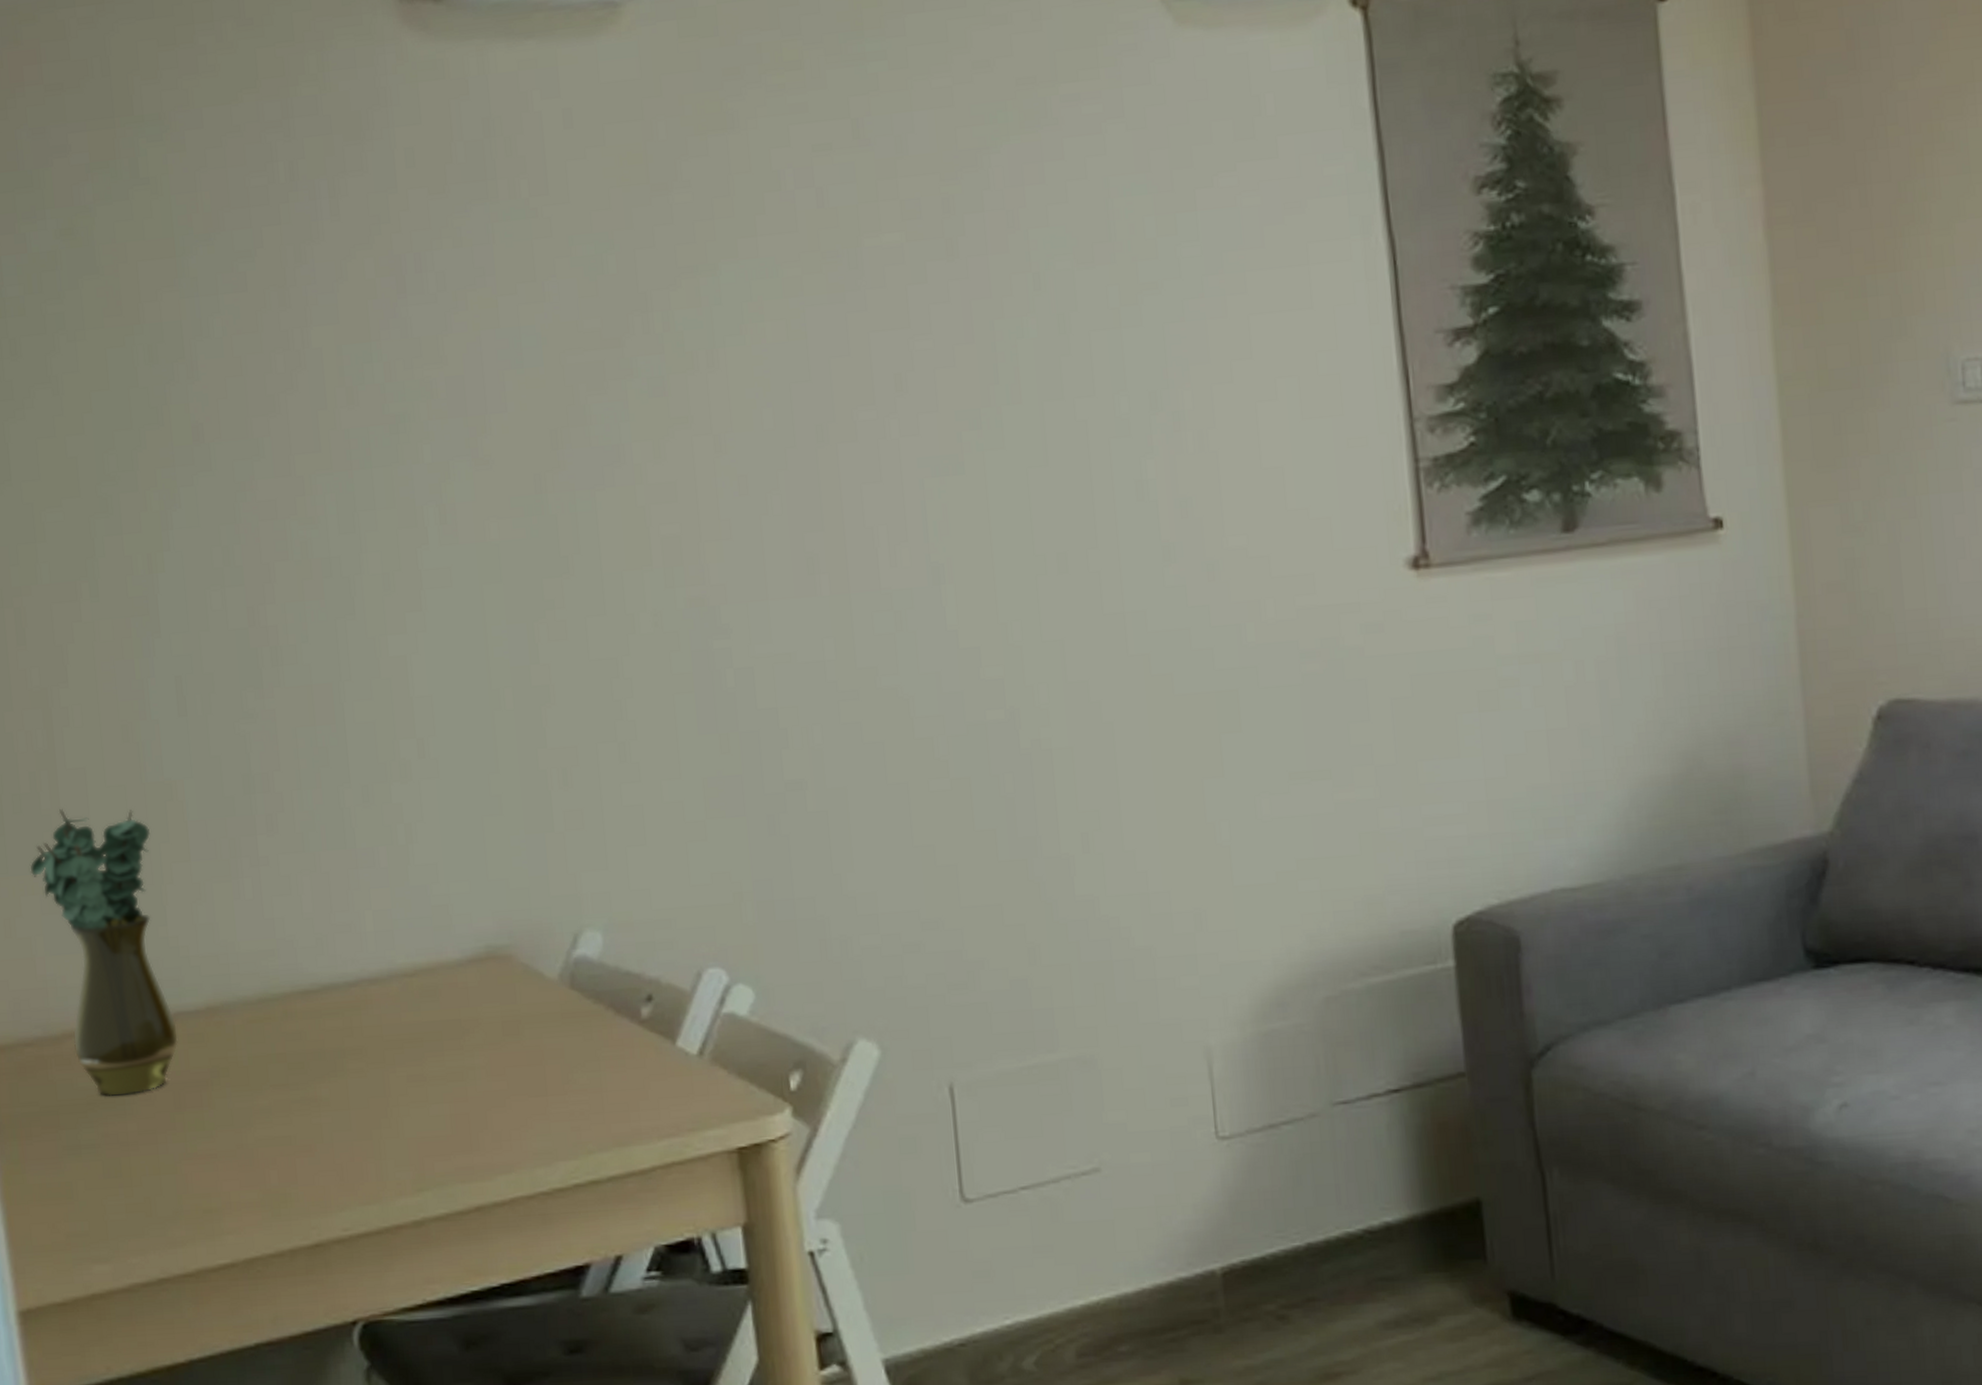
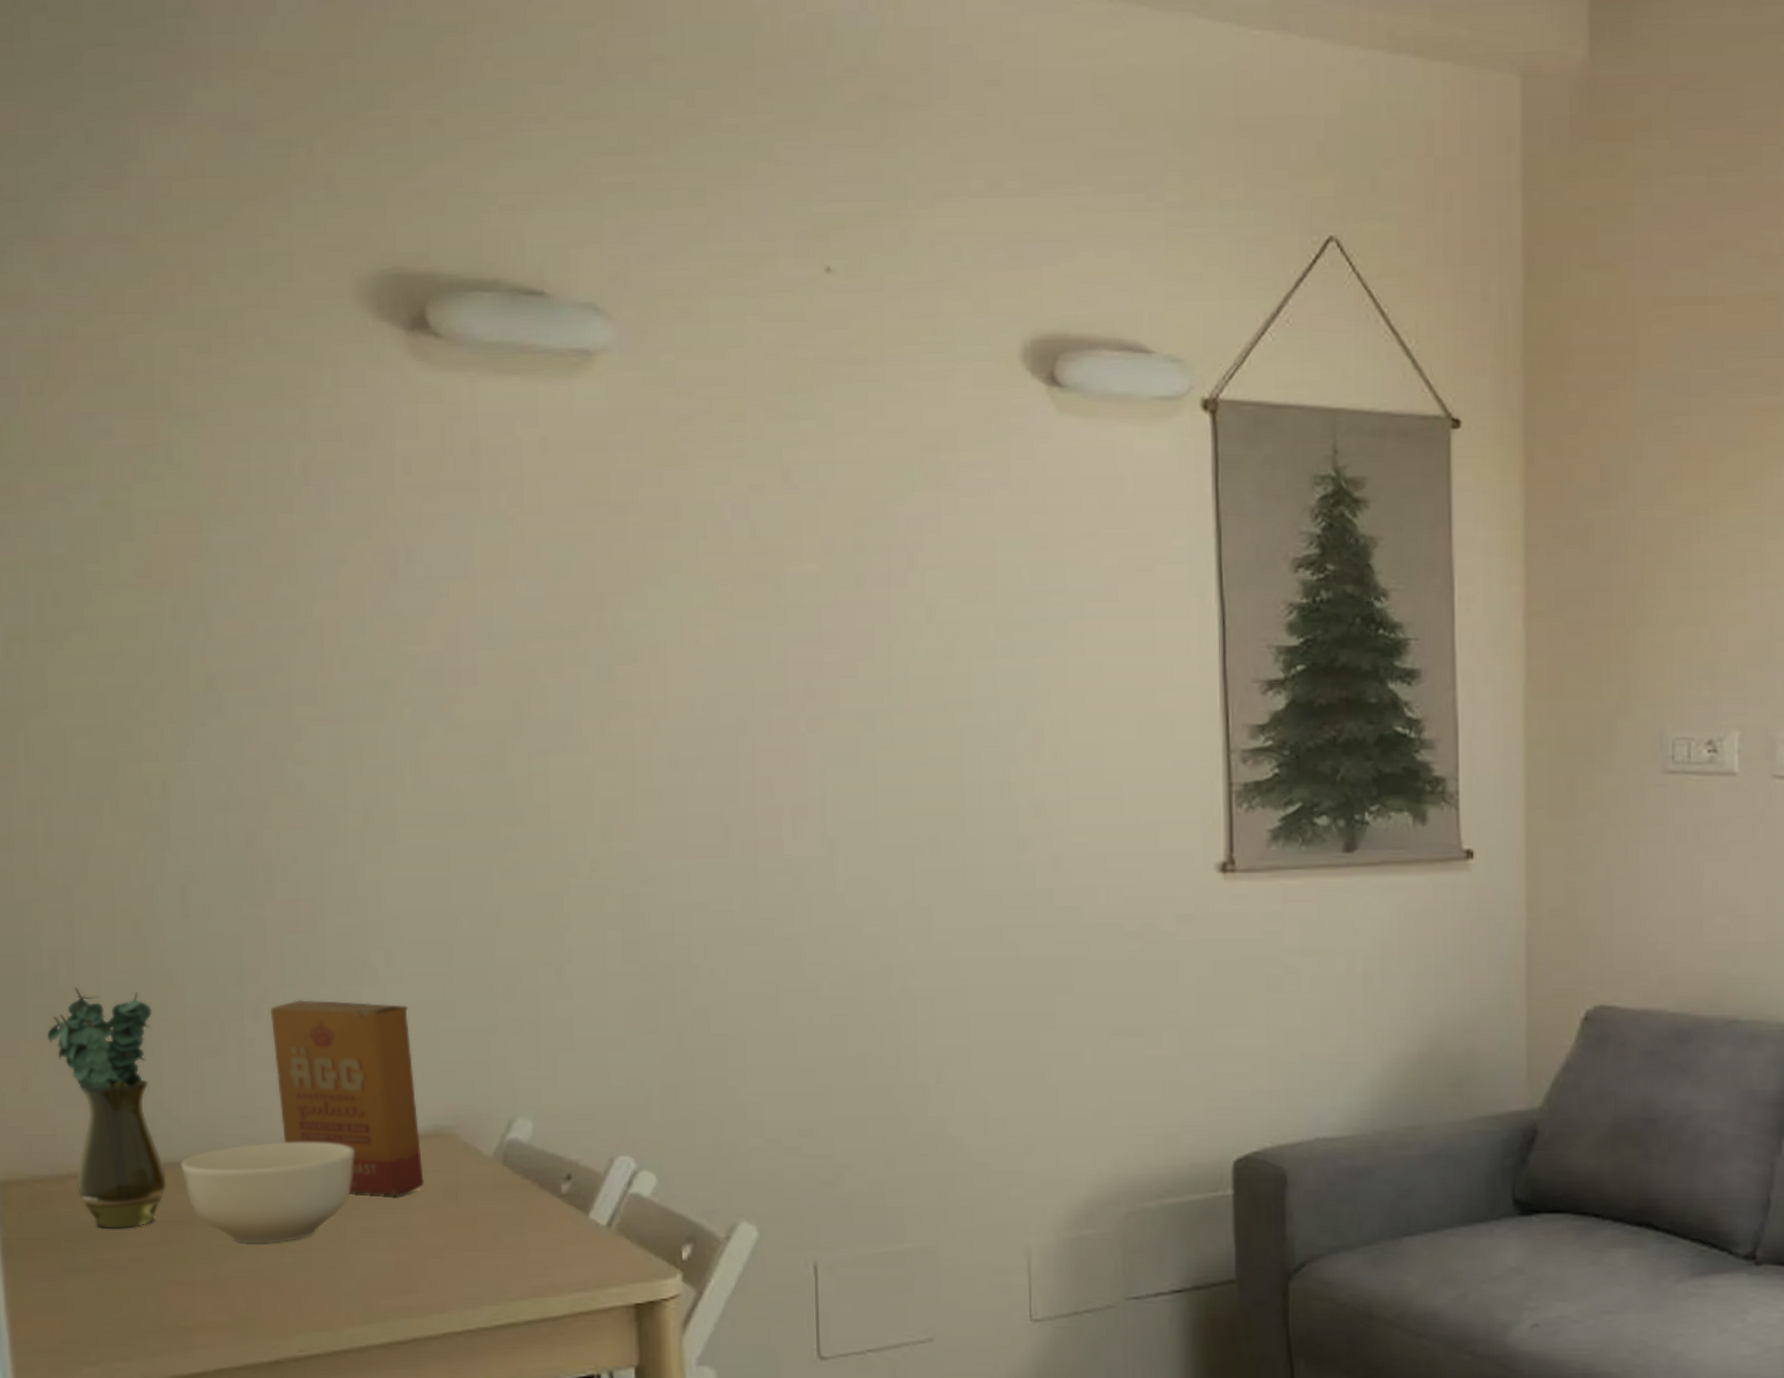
bowl: none [191,975,395,1104] -> present [179,1140,355,1244]
product box: none [287,802,479,1036] -> present [270,1000,425,1197]

